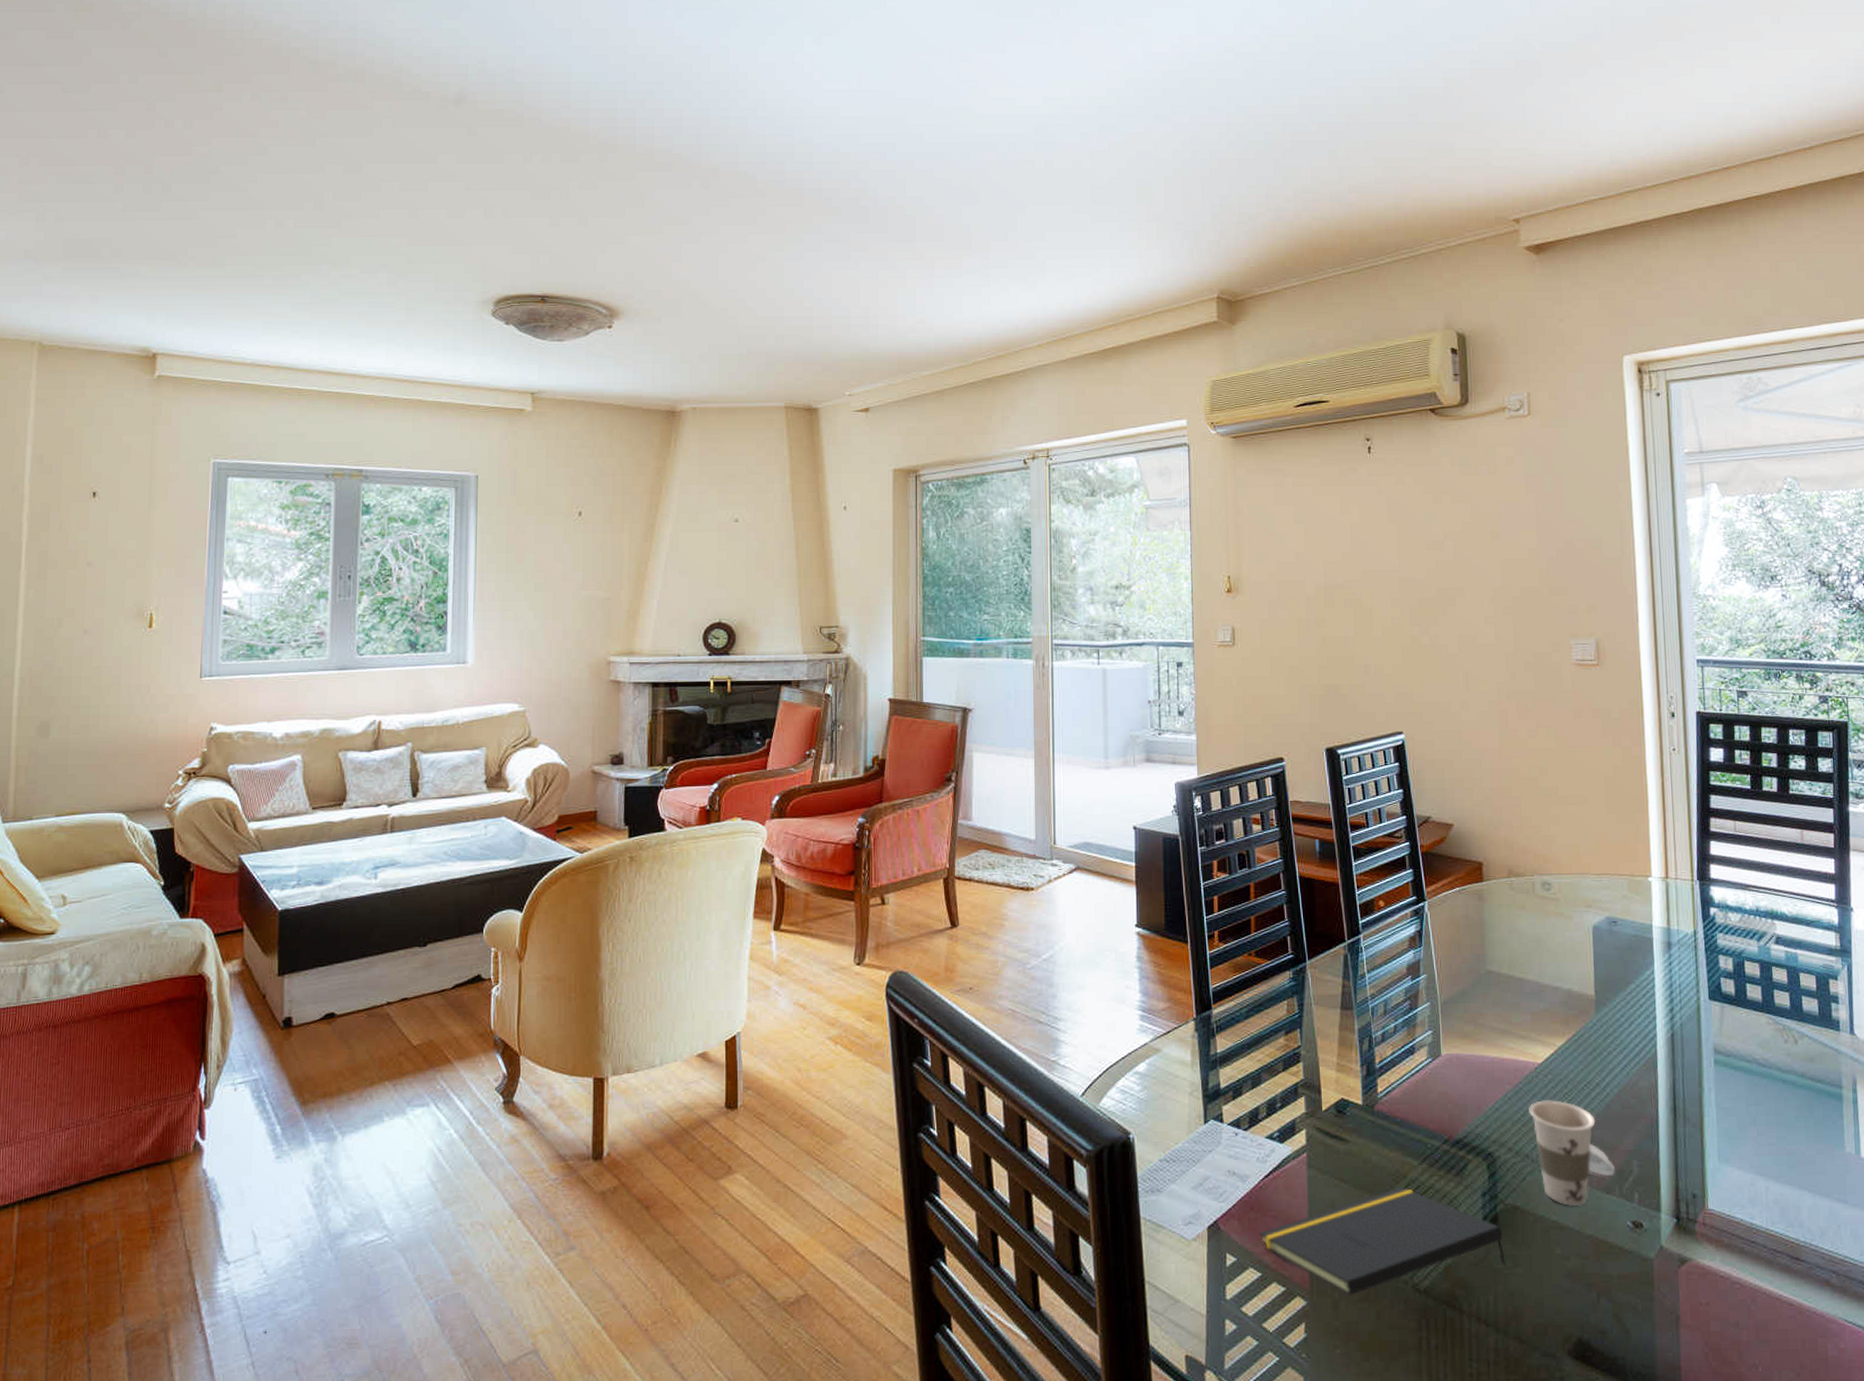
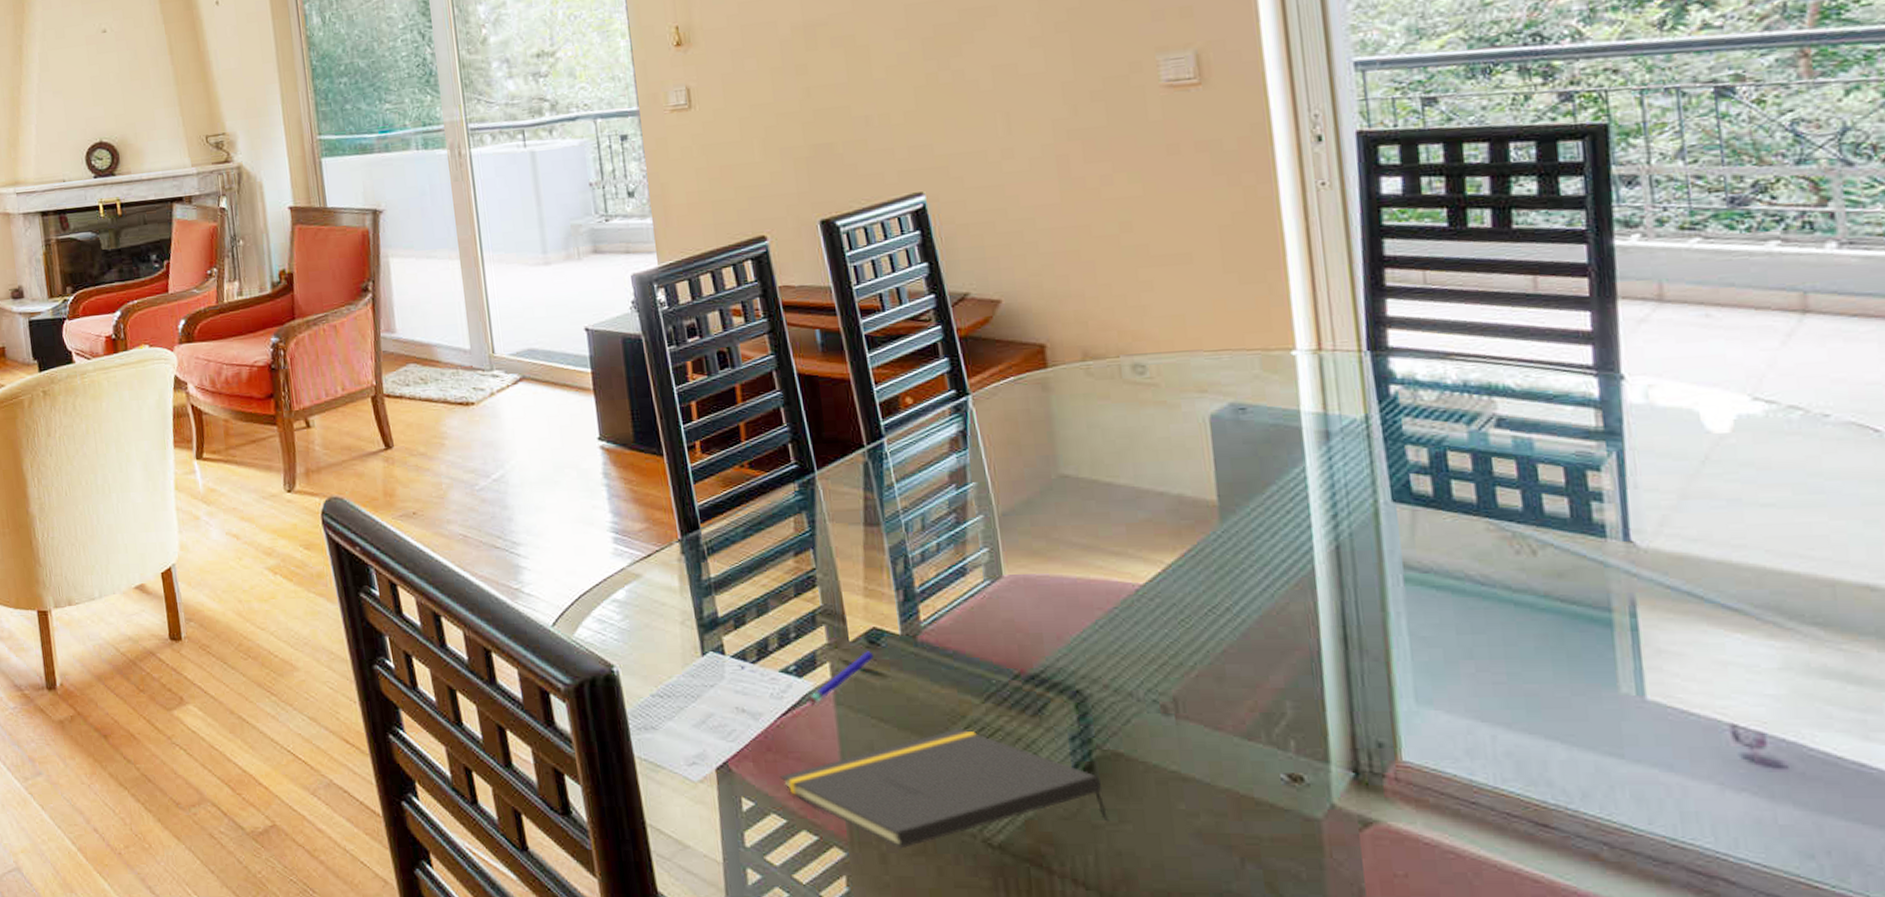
pen: none [1286,1119,1341,1167] -> present [808,651,875,705]
cup: present [1529,1100,1615,1207] -> none [1129,628,1259,755]

